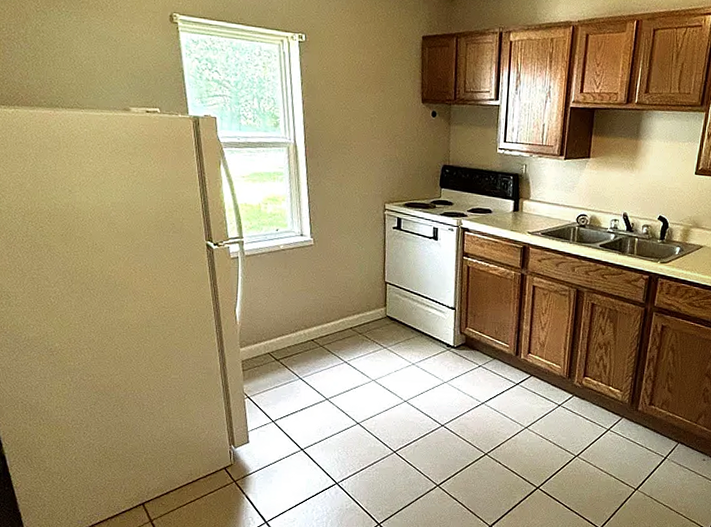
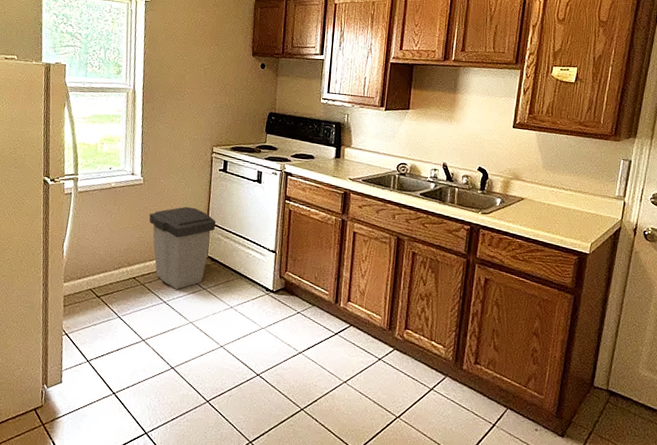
trash can: none [323,266,393,349] -> present [149,206,216,290]

